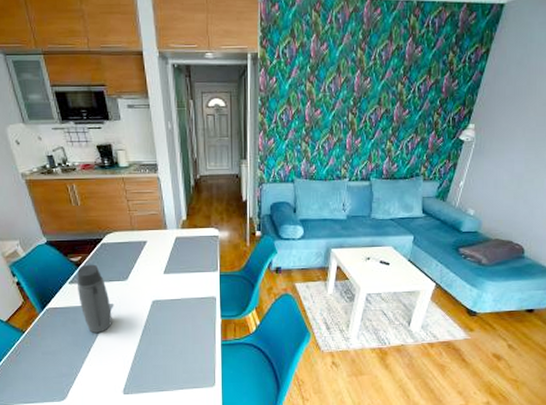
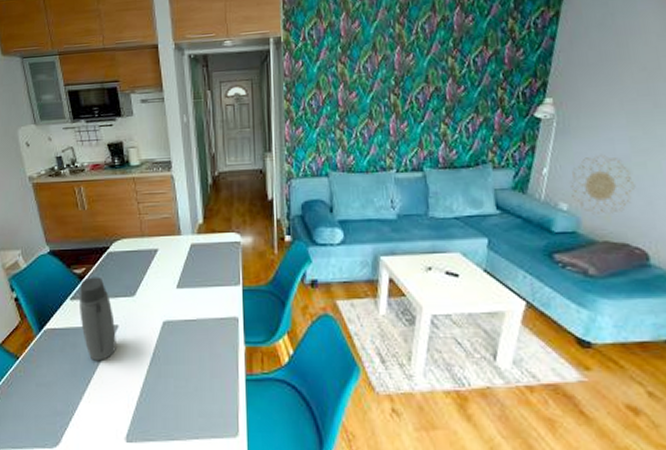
decorative wall piece: none [478,171,524,219] -> present [570,154,636,215]

